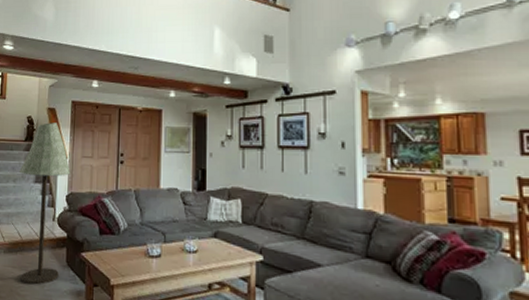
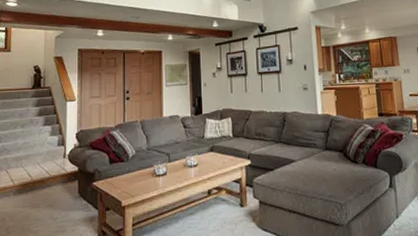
floor lamp: present [19,122,70,285] -> none [28,69,79,220]

